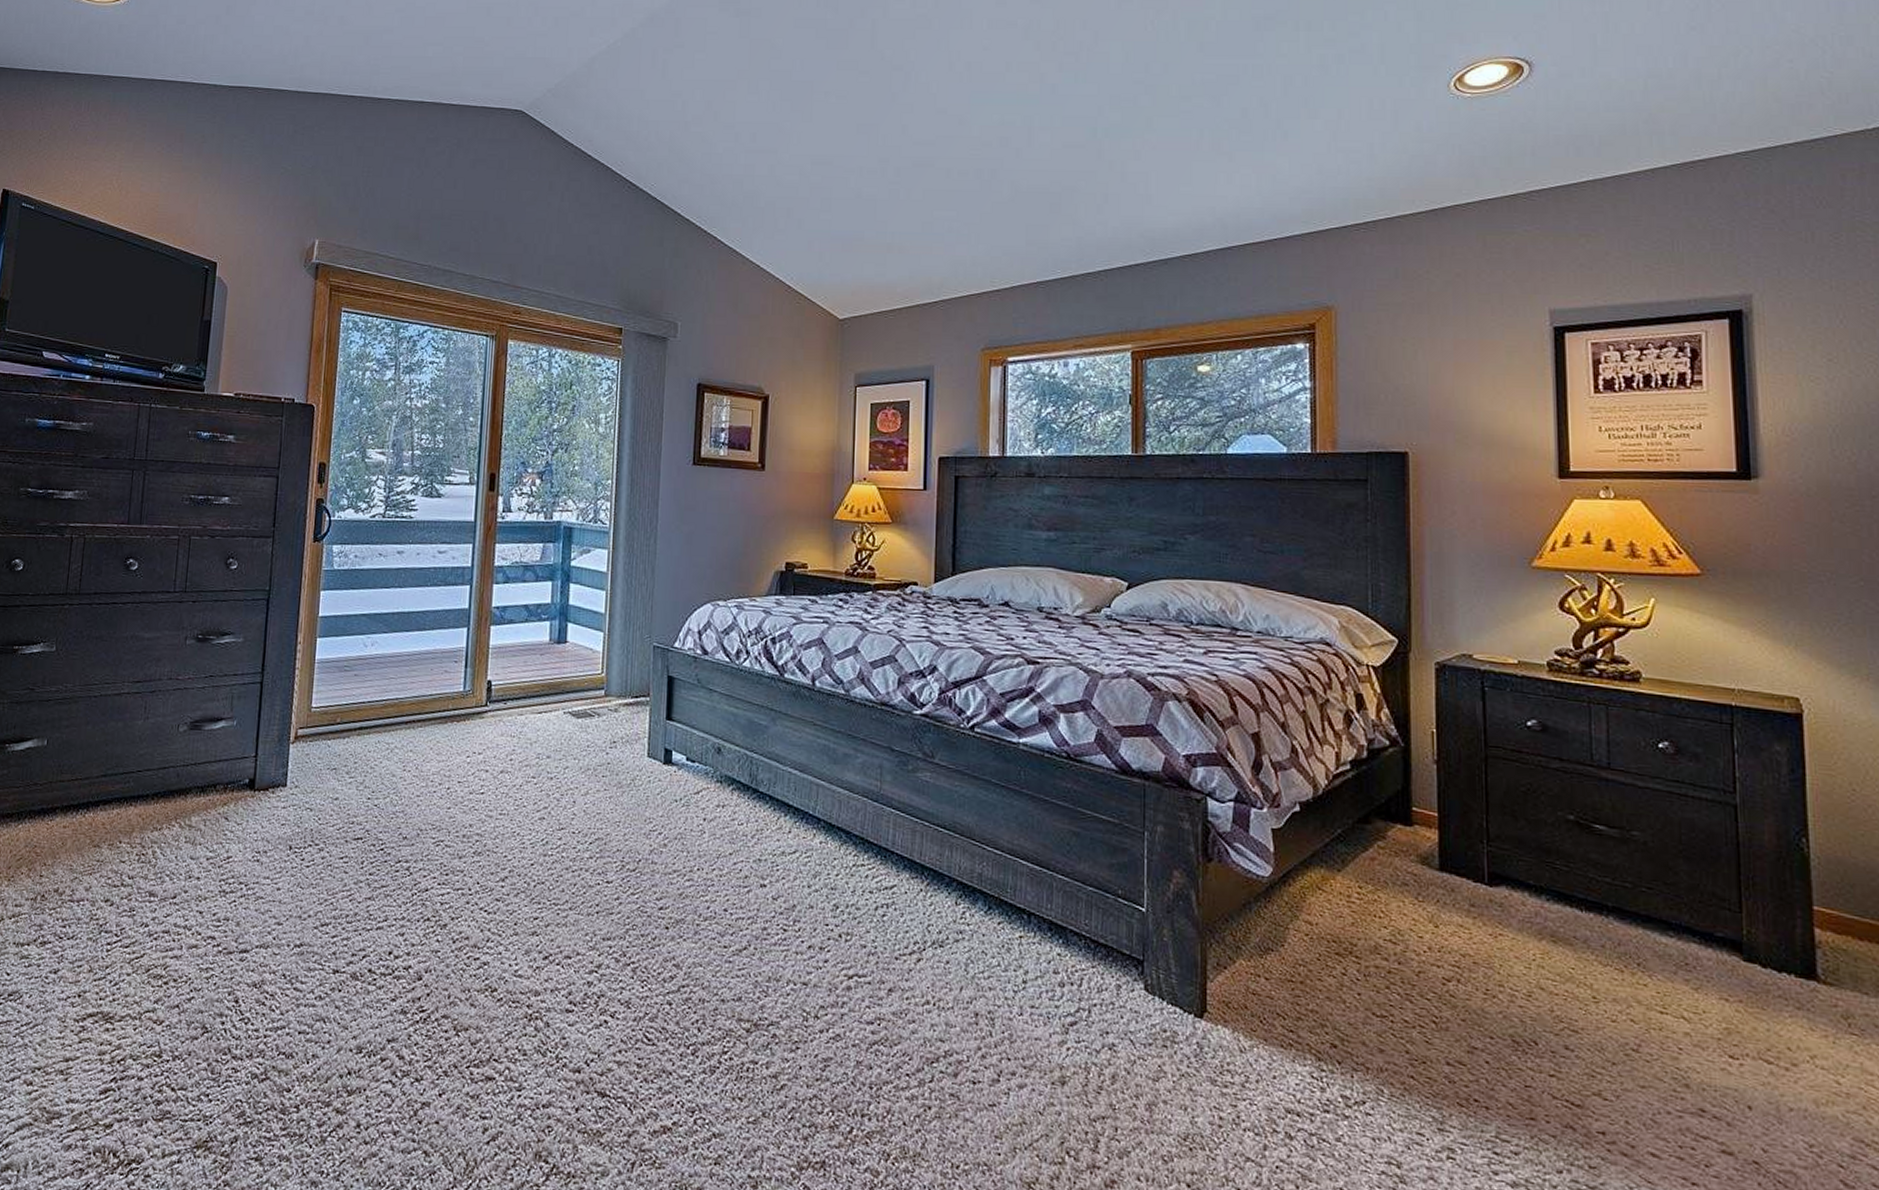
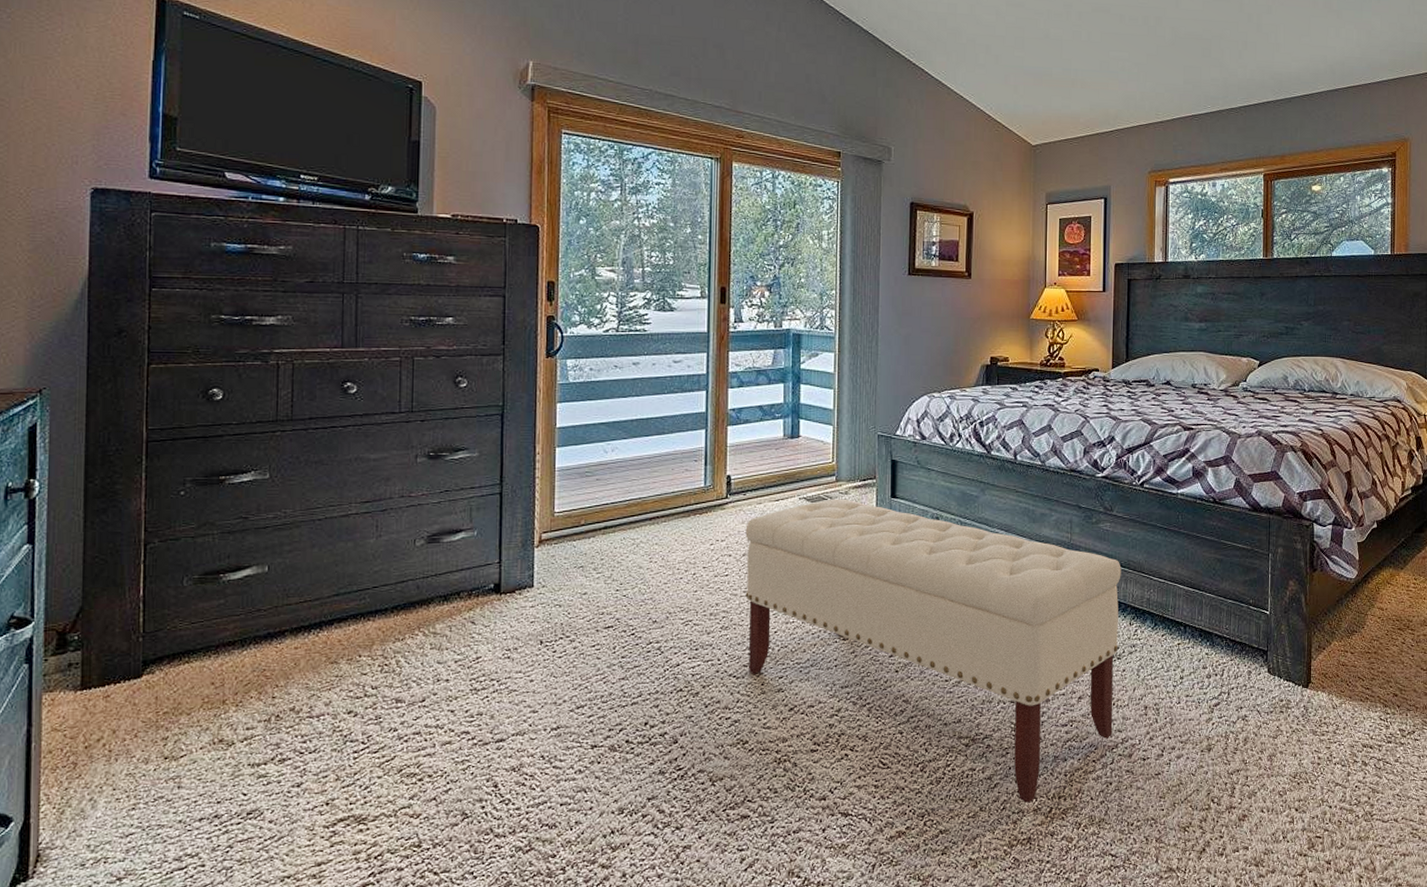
bench: none [501,716,945,1117] -> present [745,499,1121,803]

